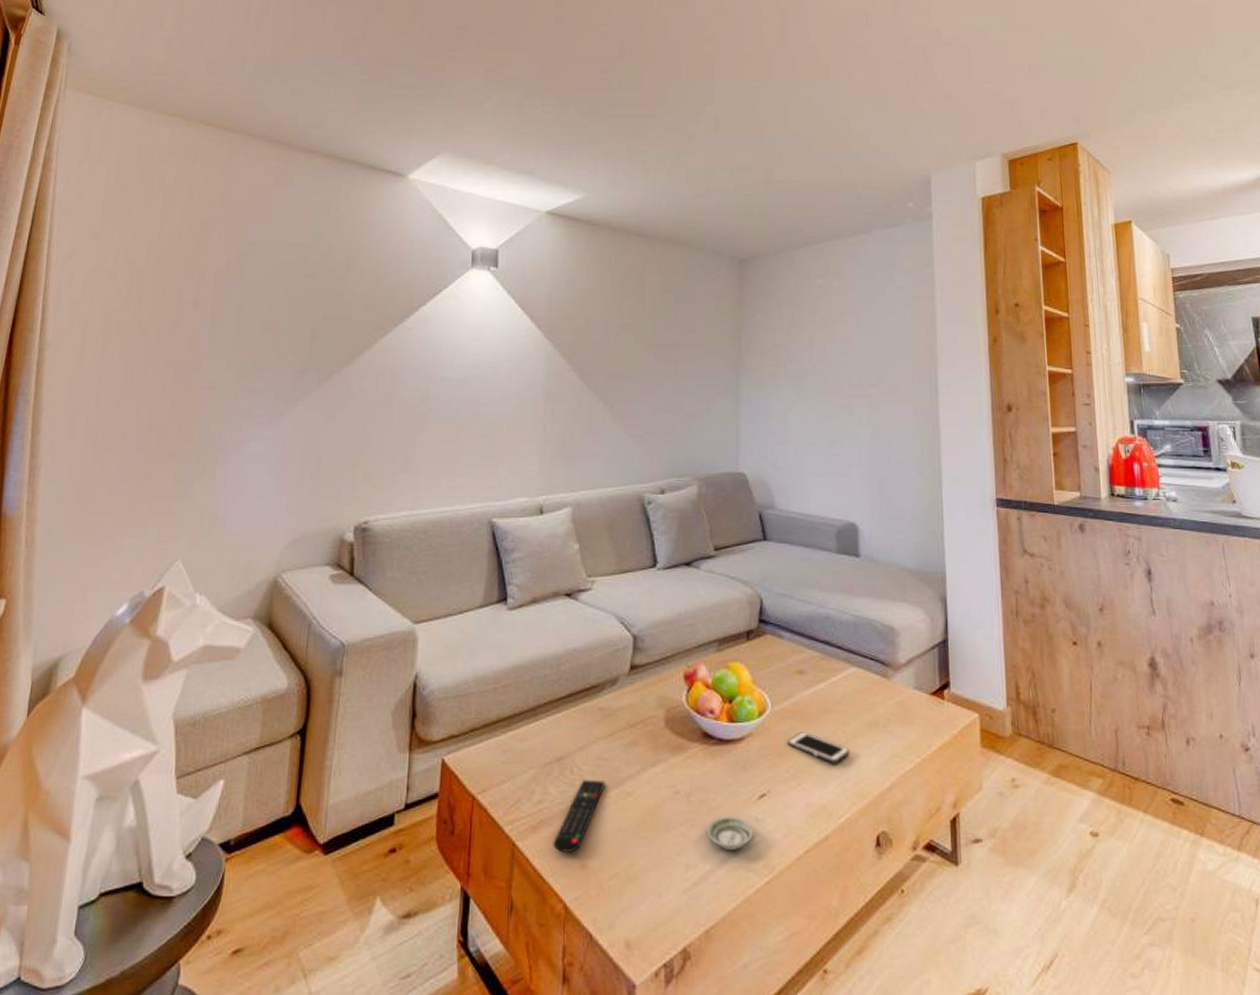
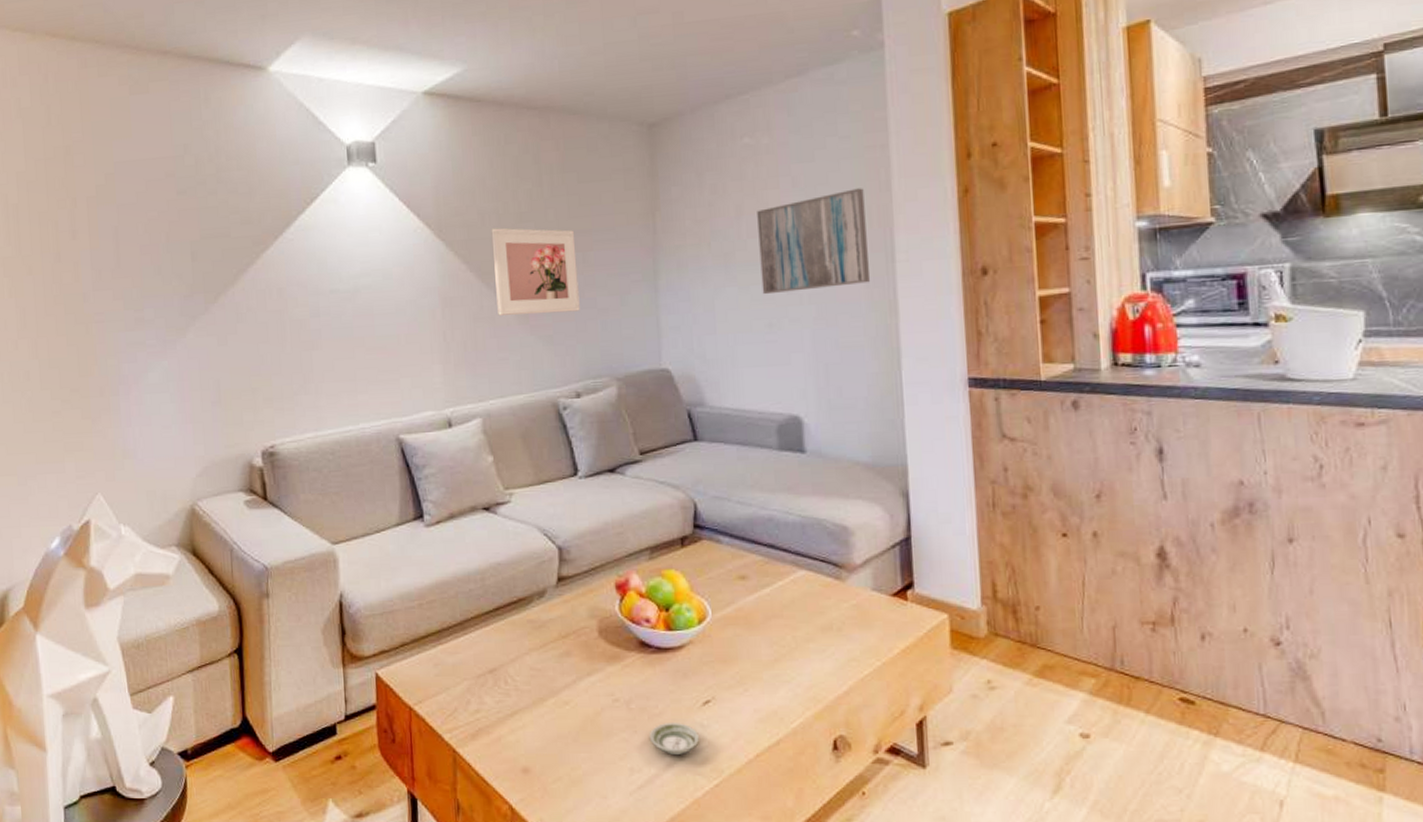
remote control: present [553,779,606,854] -> none [493,689,542,760]
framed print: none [595,335,670,415] -> present [491,227,580,316]
cell phone: present [787,732,850,764] -> none [731,638,802,669]
wall art: none [826,330,917,414] -> present [757,188,870,295]

